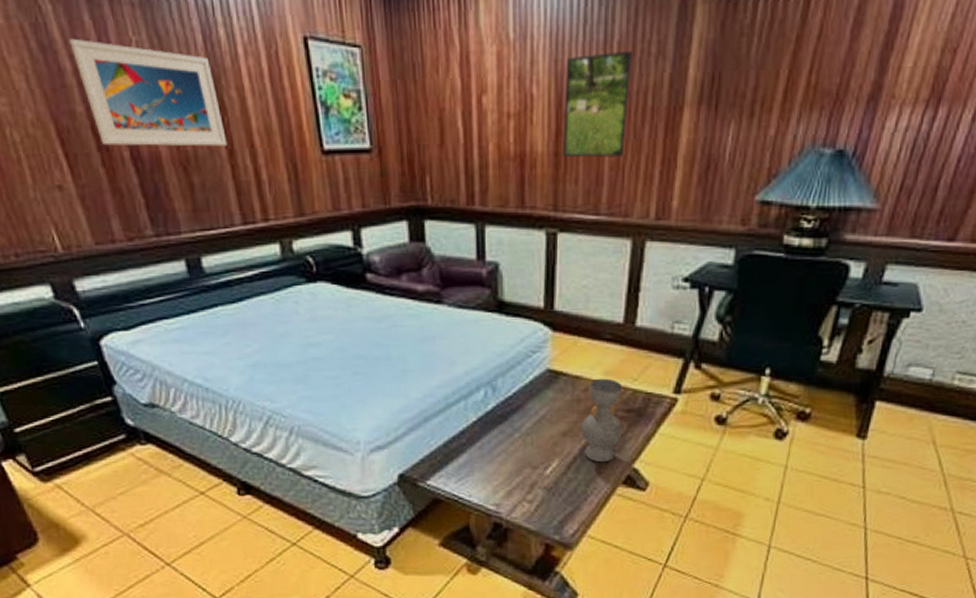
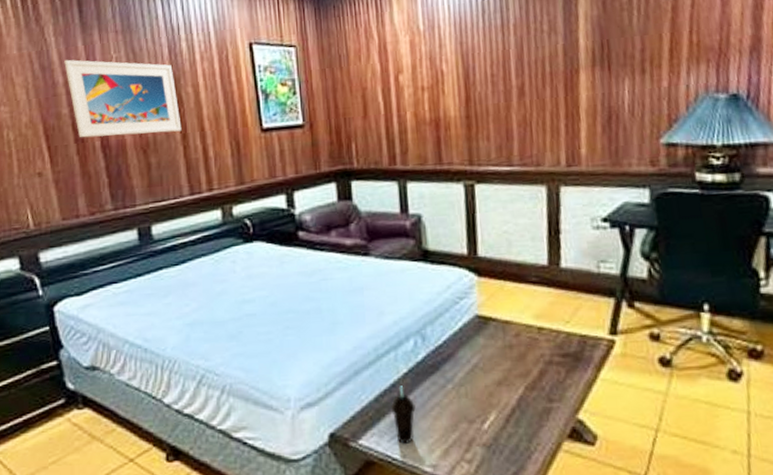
cup: none [459,433,483,485] -> present [391,386,416,444]
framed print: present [563,50,634,158] -> none [470,29,530,119]
decorative vase: present [581,378,623,463] -> none [516,321,561,414]

